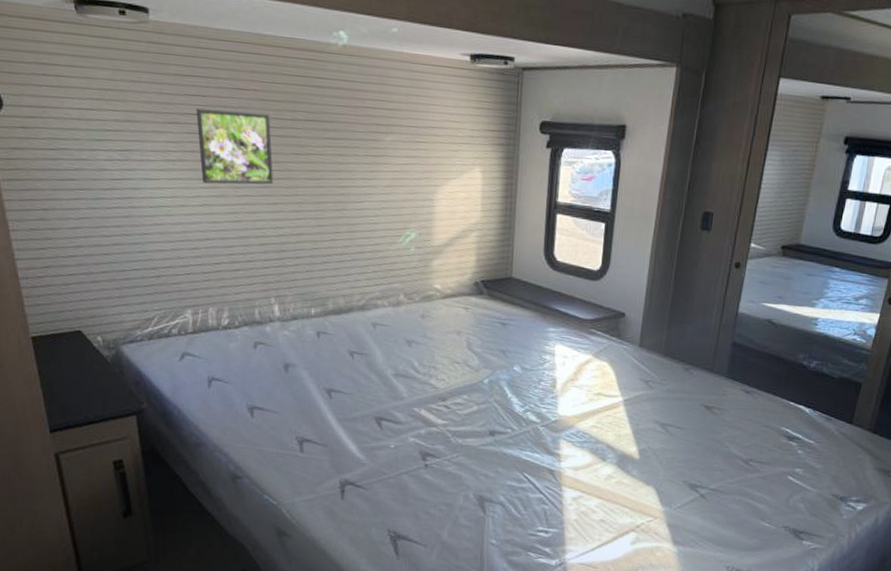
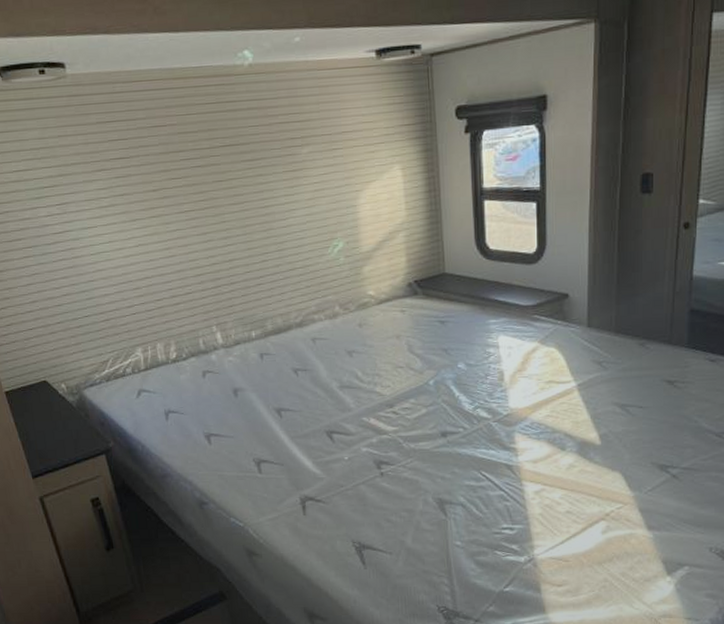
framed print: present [196,108,273,185] -> none [120,146,200,224]

